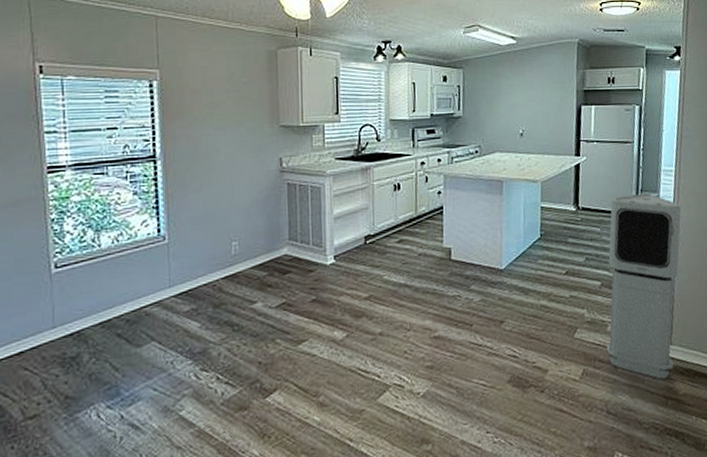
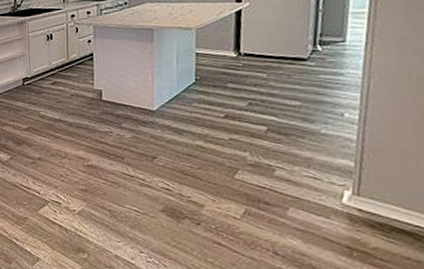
air purifier: present [606,193,681,380] -> none [273,37,377,230]

